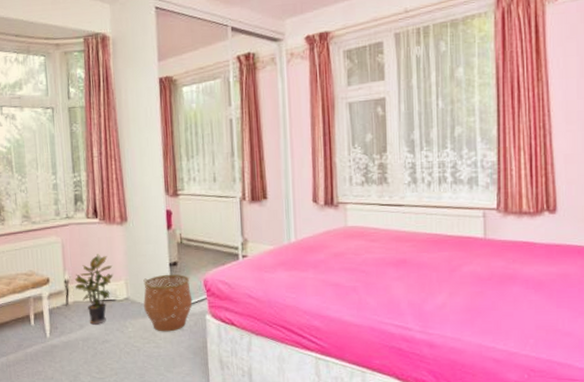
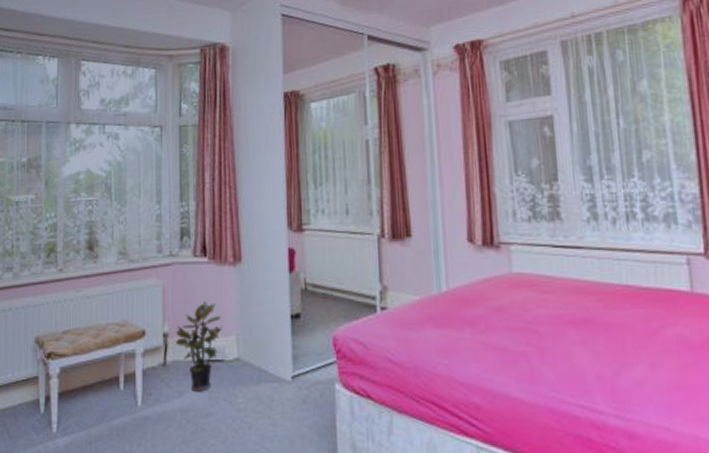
basket: present [143,274,193,332] -> none [258,328,319,405]

